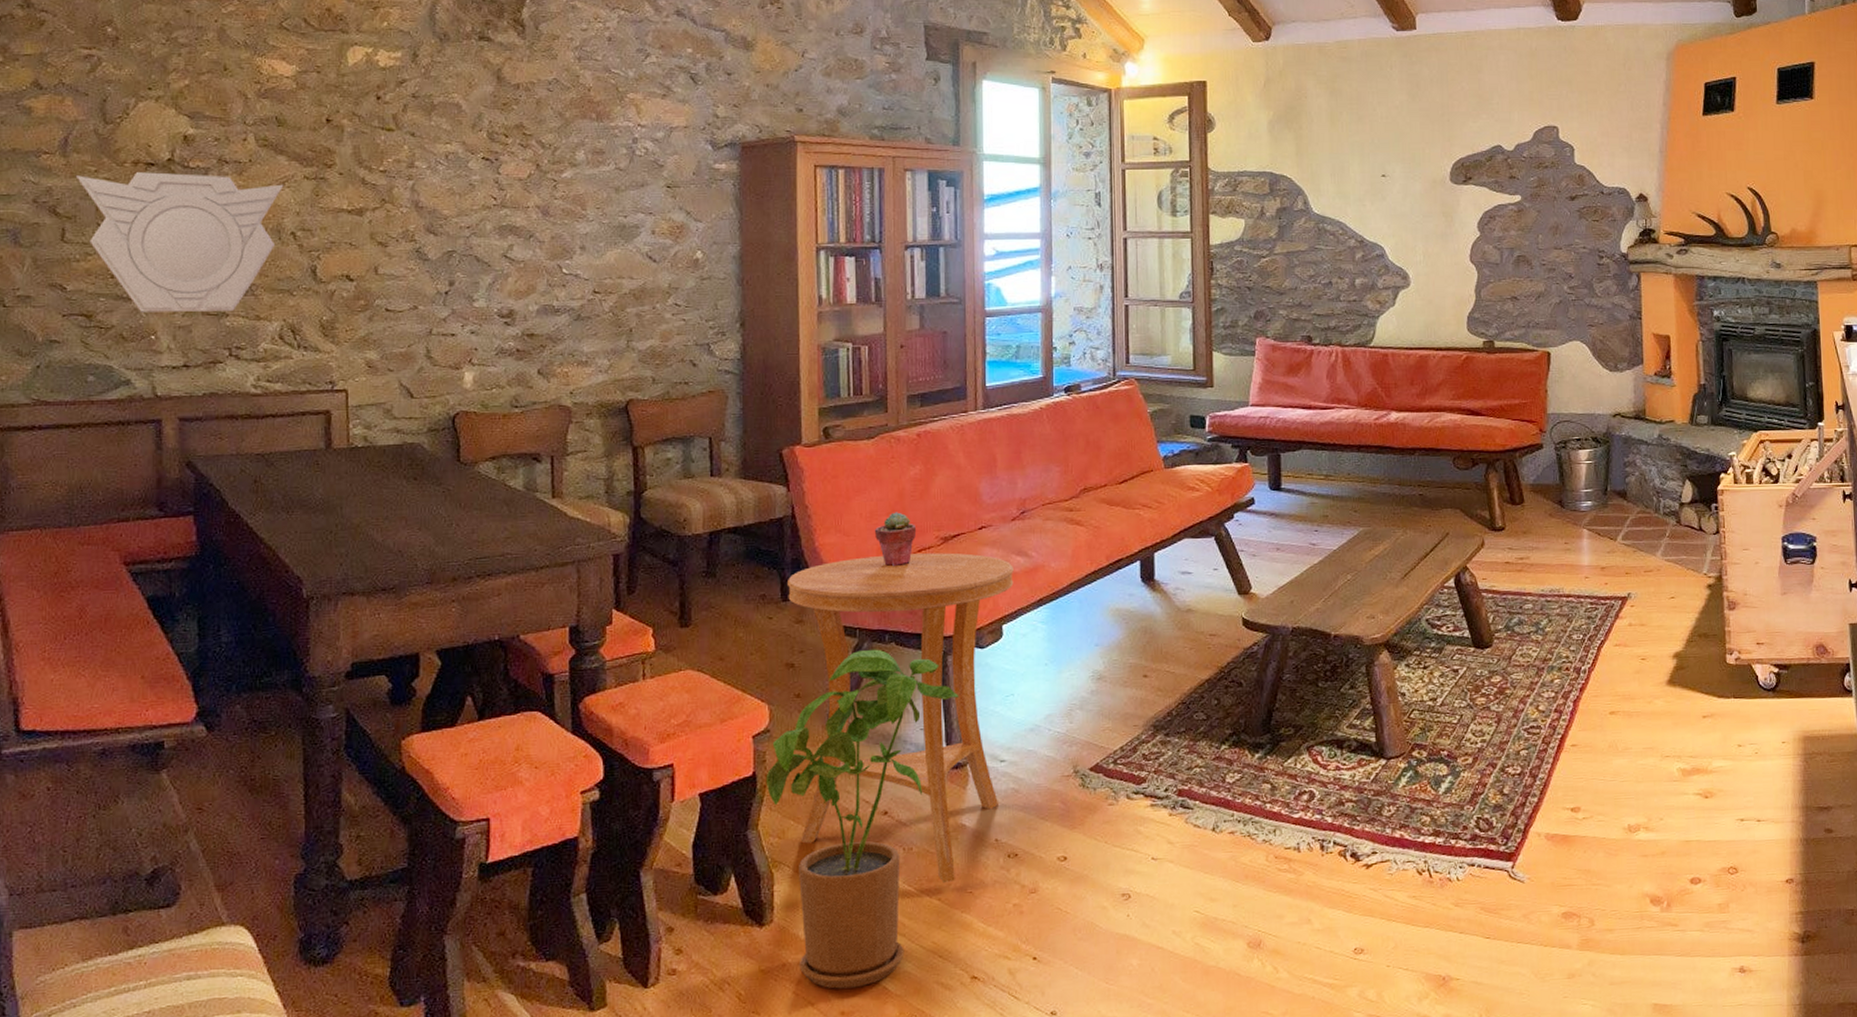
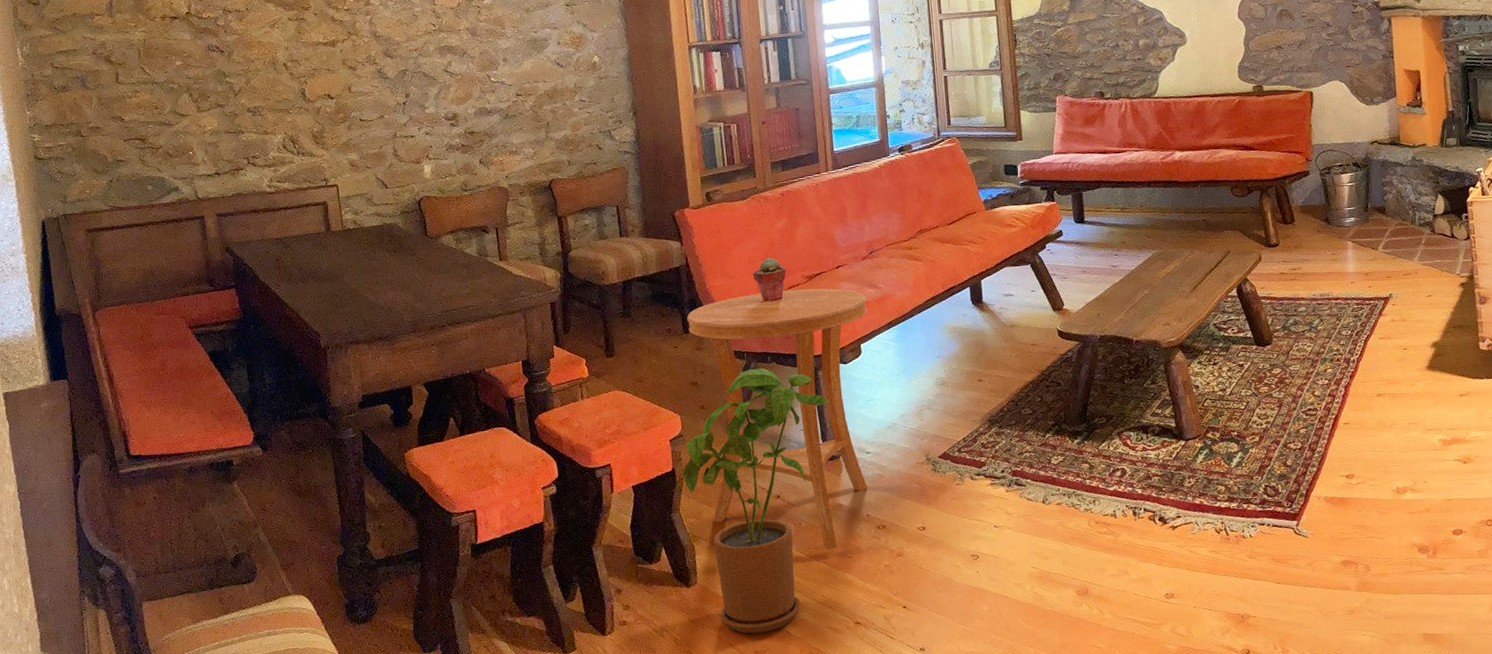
decorative plate: present [75,172,284,312] -> none [121,22,274,134]

